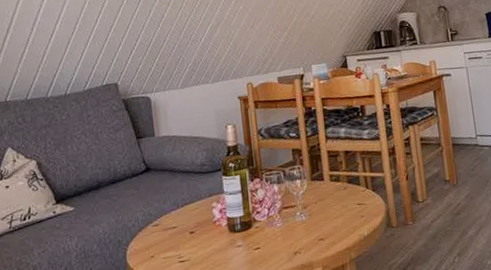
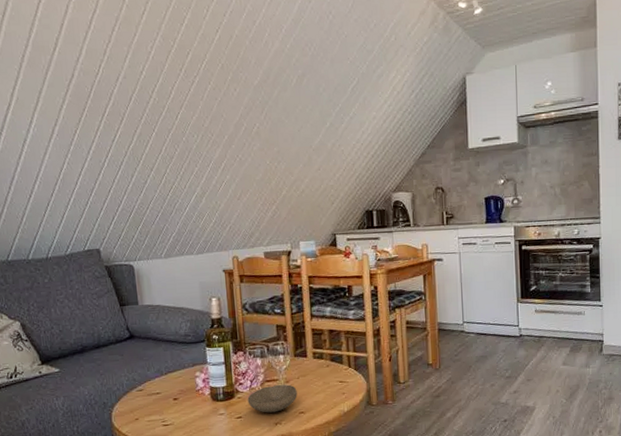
bowl: none [265,210,316,242] -> present [247,384,297,413]

